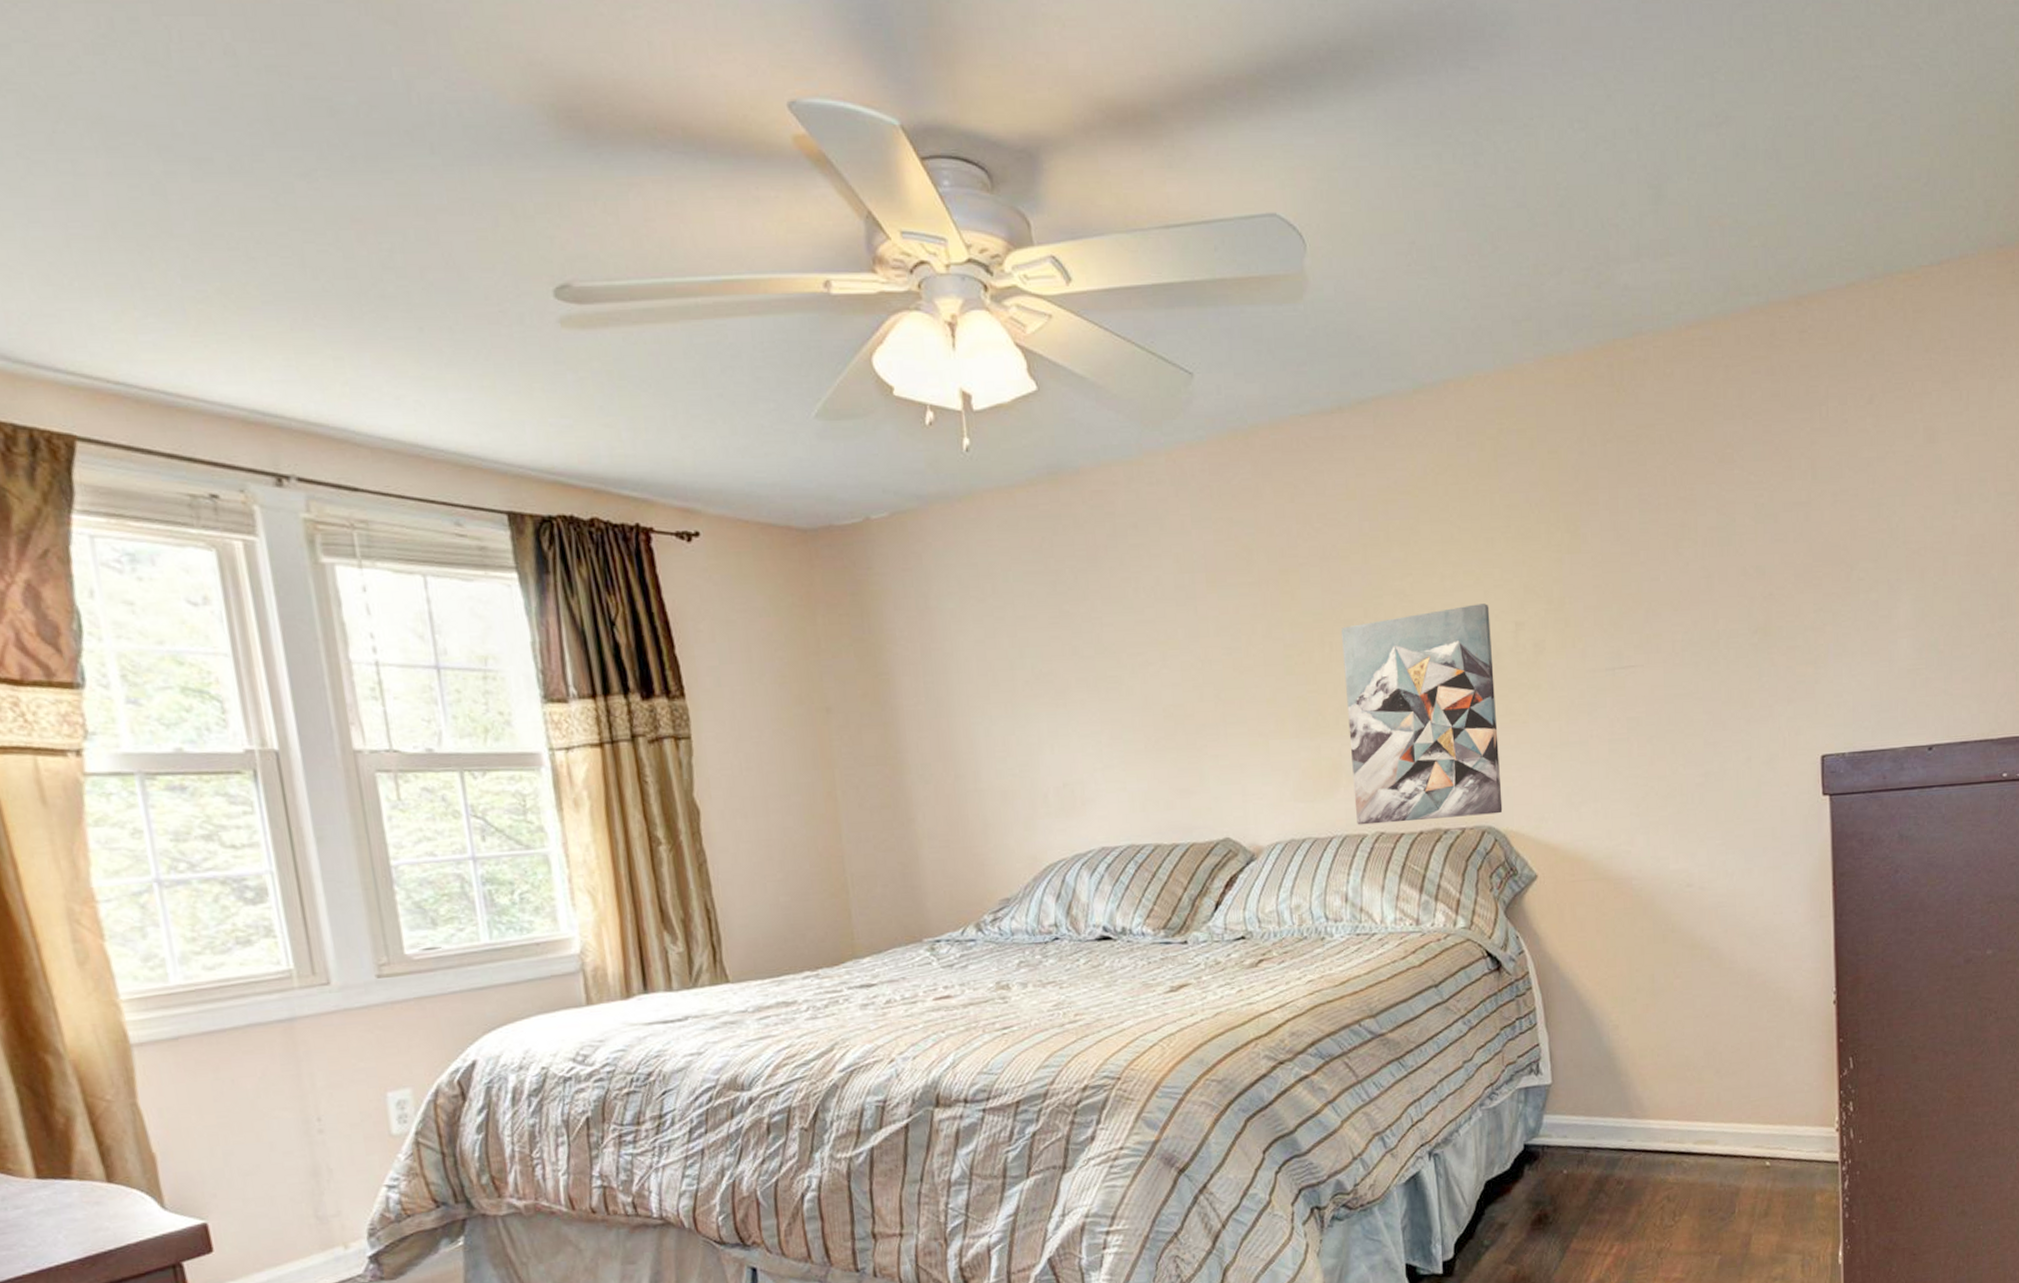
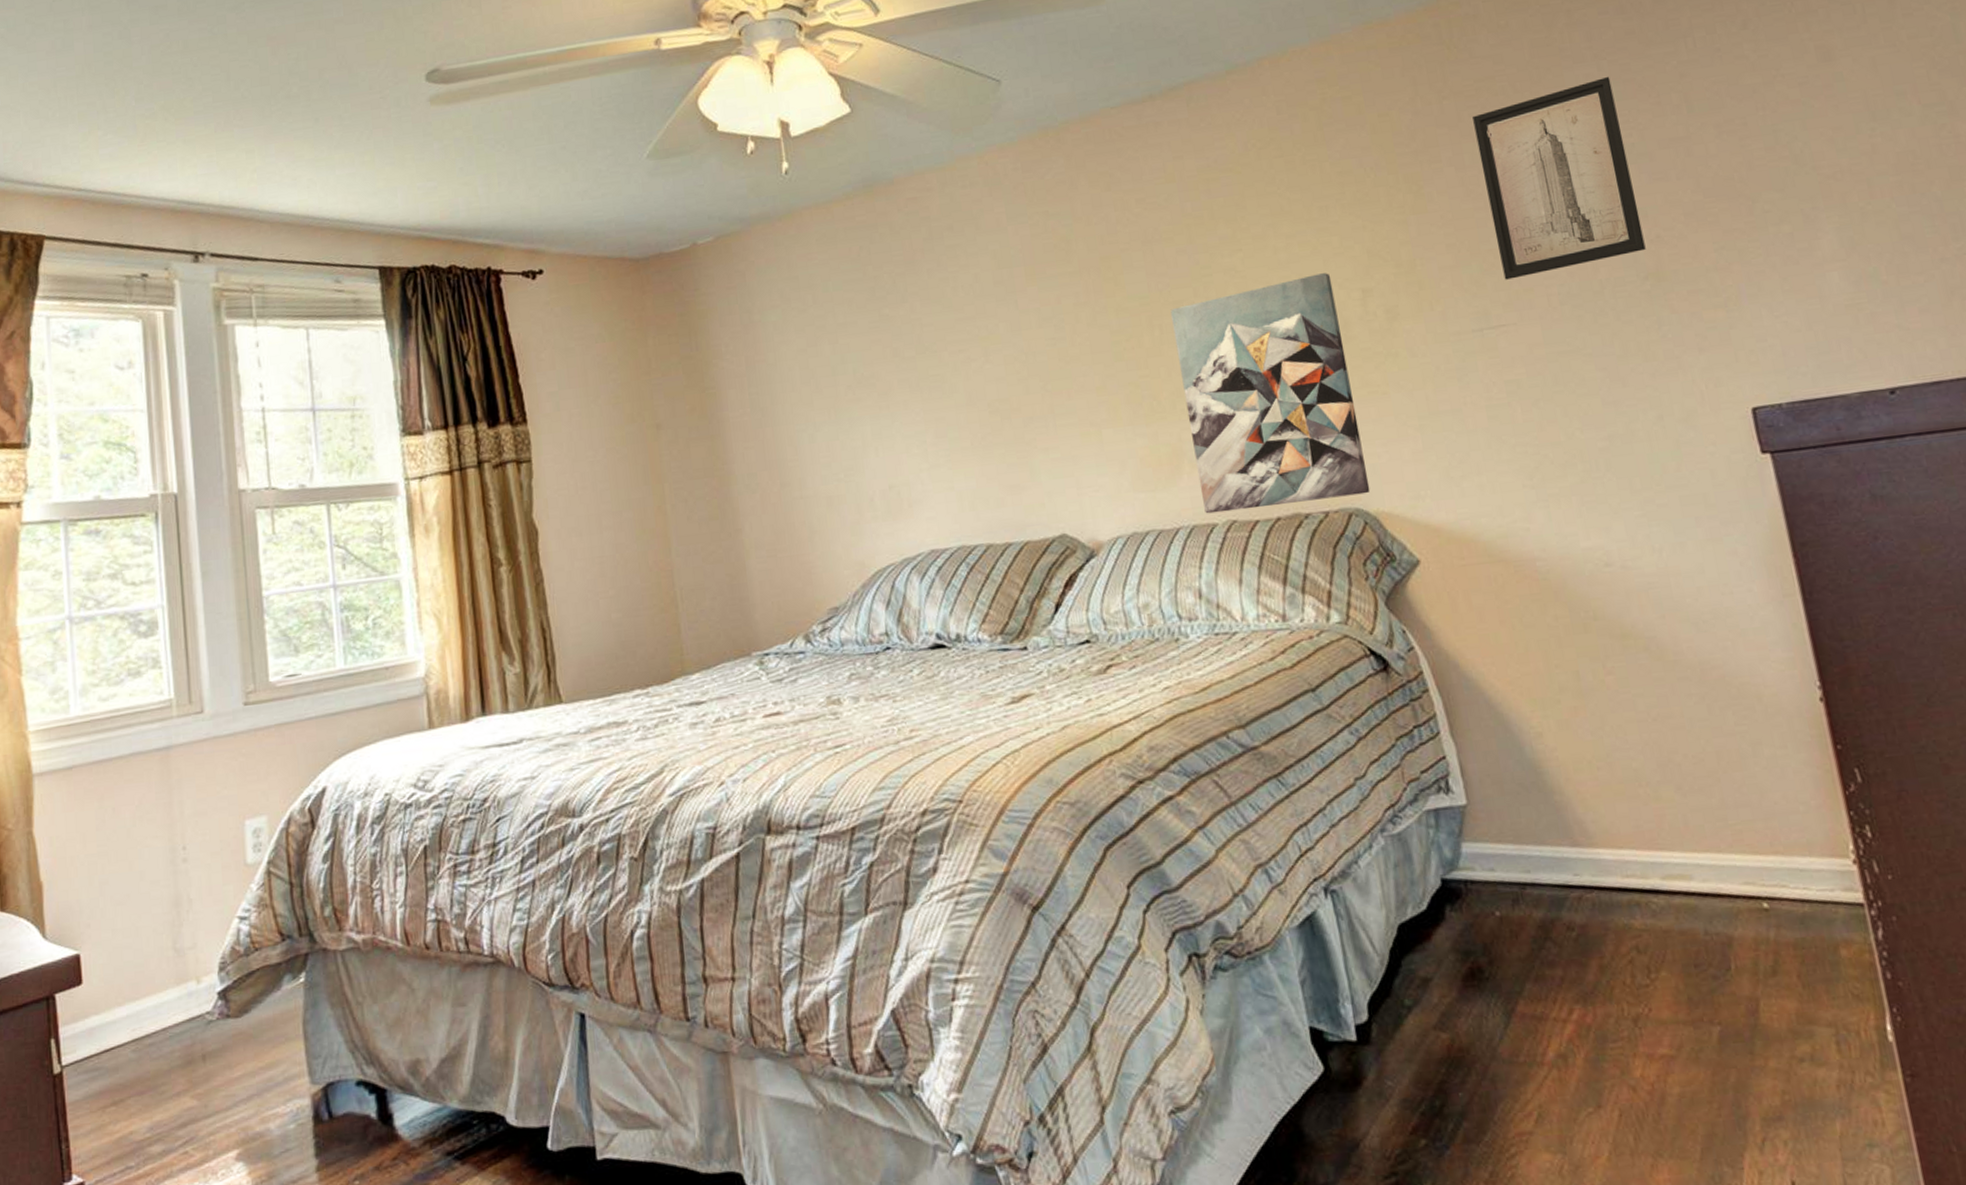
wall art: none [1631,437,1759,624] -> present [1472,77,1646,280]

